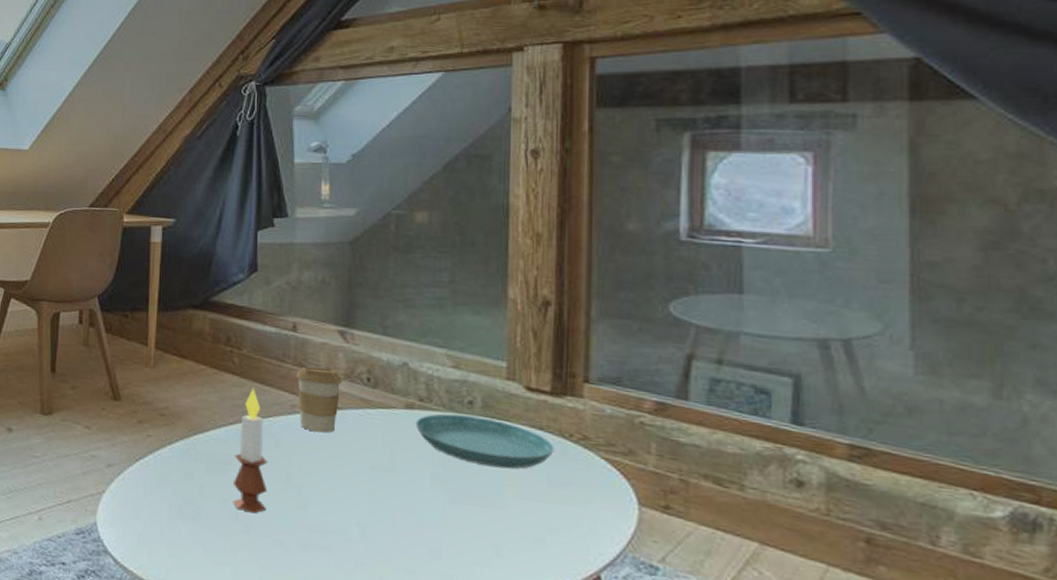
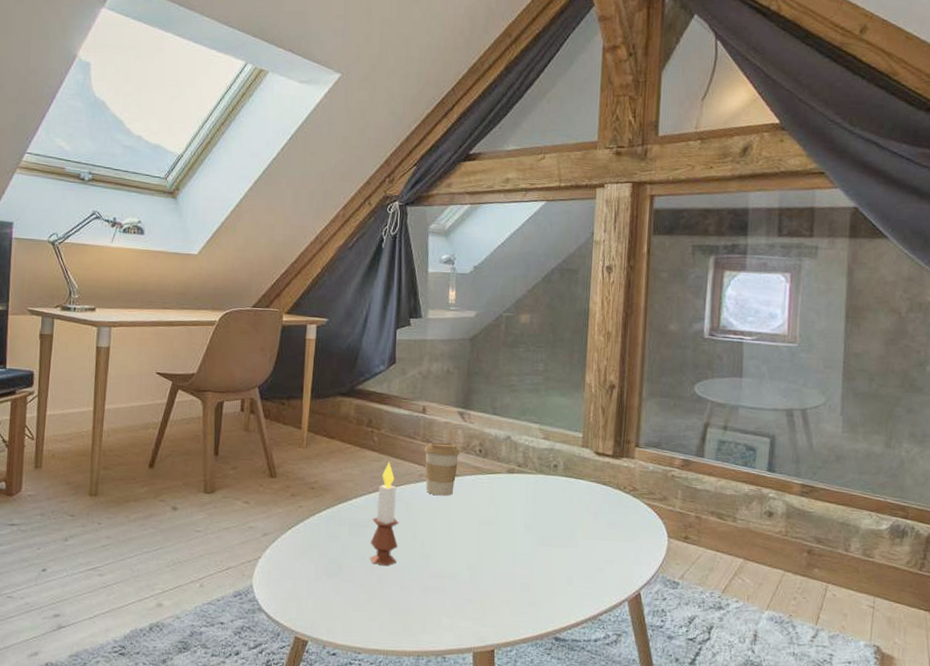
saucer: present [415,413,554,469] -> none [514,476,613,516]

